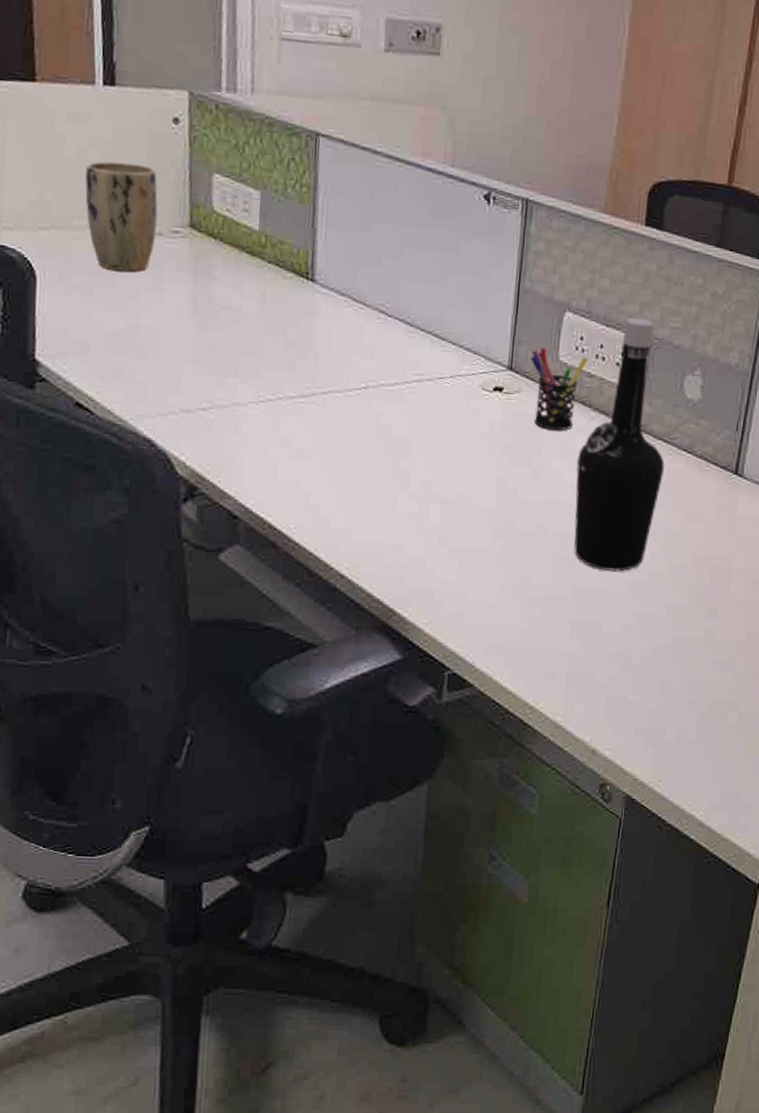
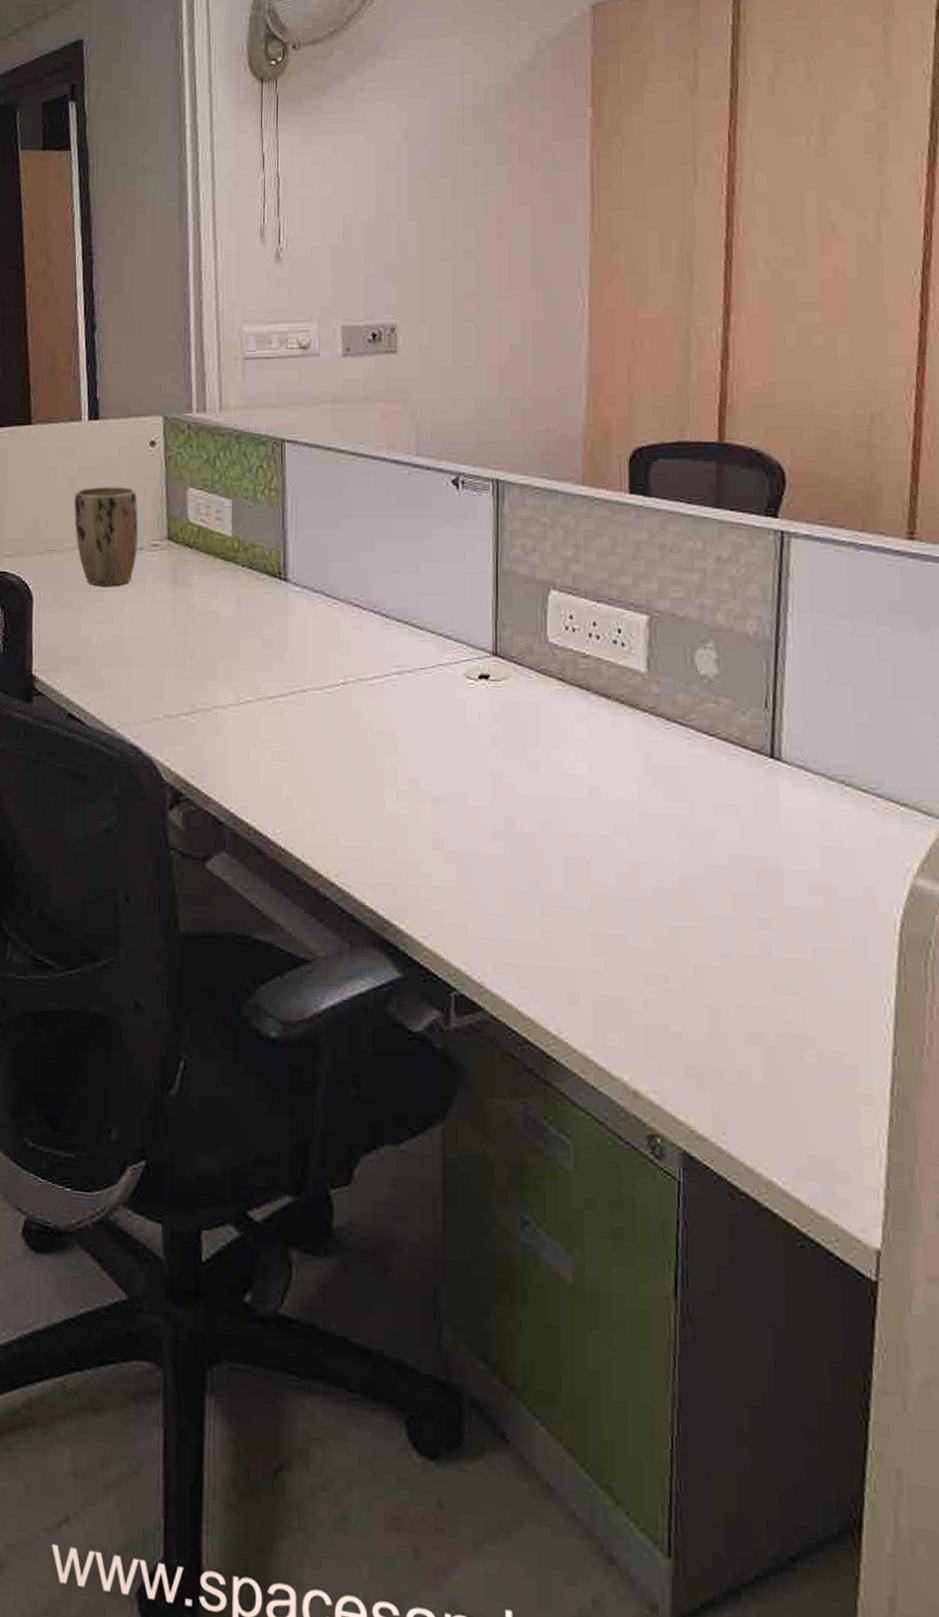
pen holder: present [530,347,588,431] -> none [516,629,581,718]
bottle: present [573,317,665,572] -> none [578,590,683,875]

